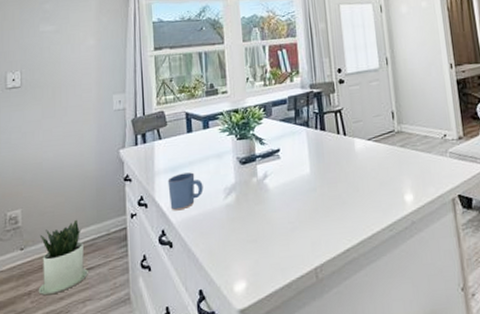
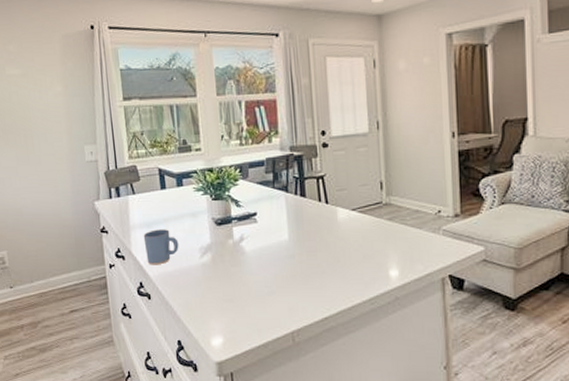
planter: present [38,219,88,296] -> none [27,265,73,330]

